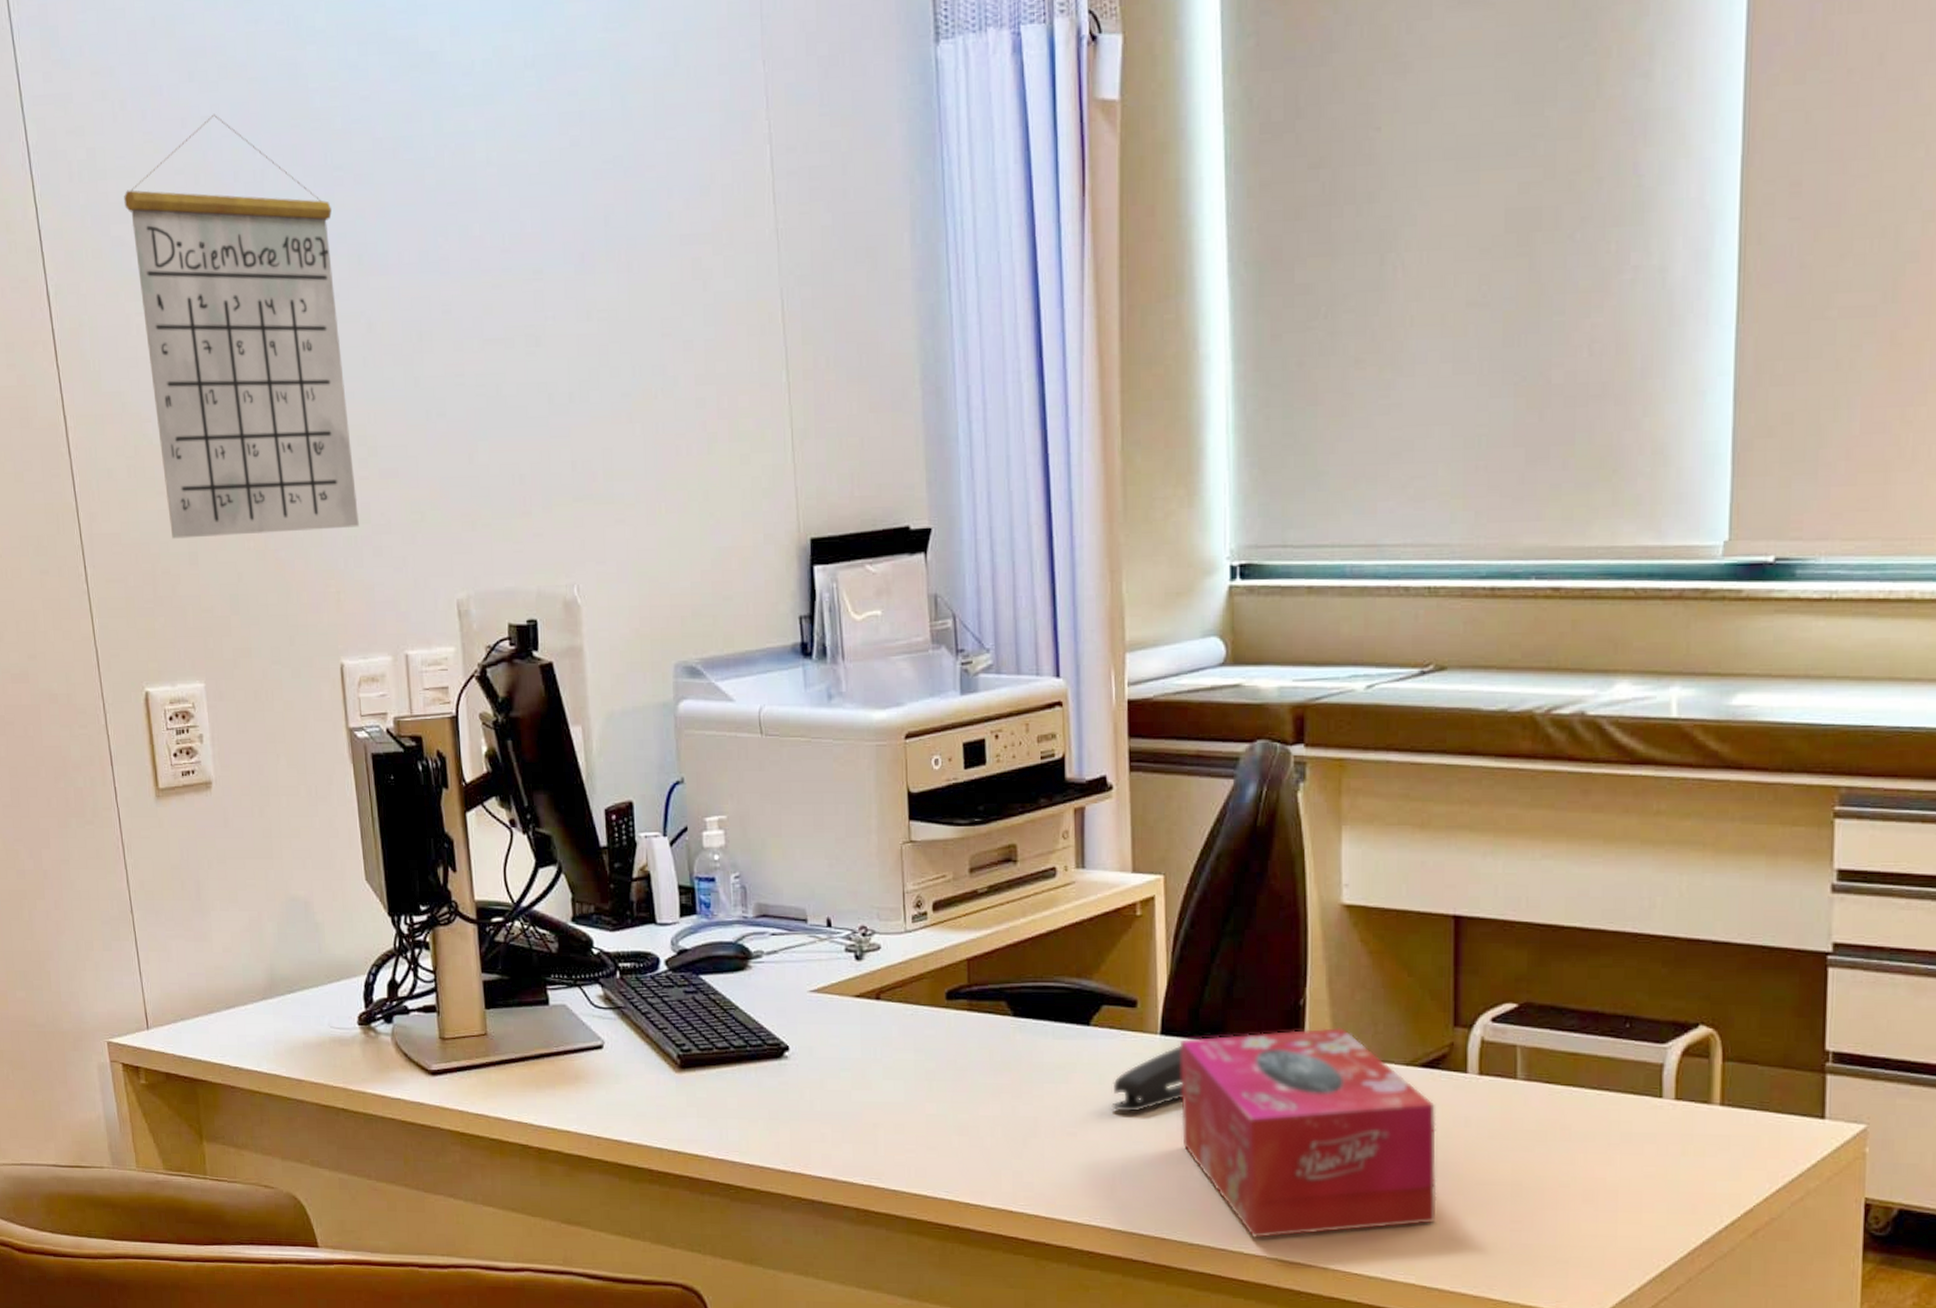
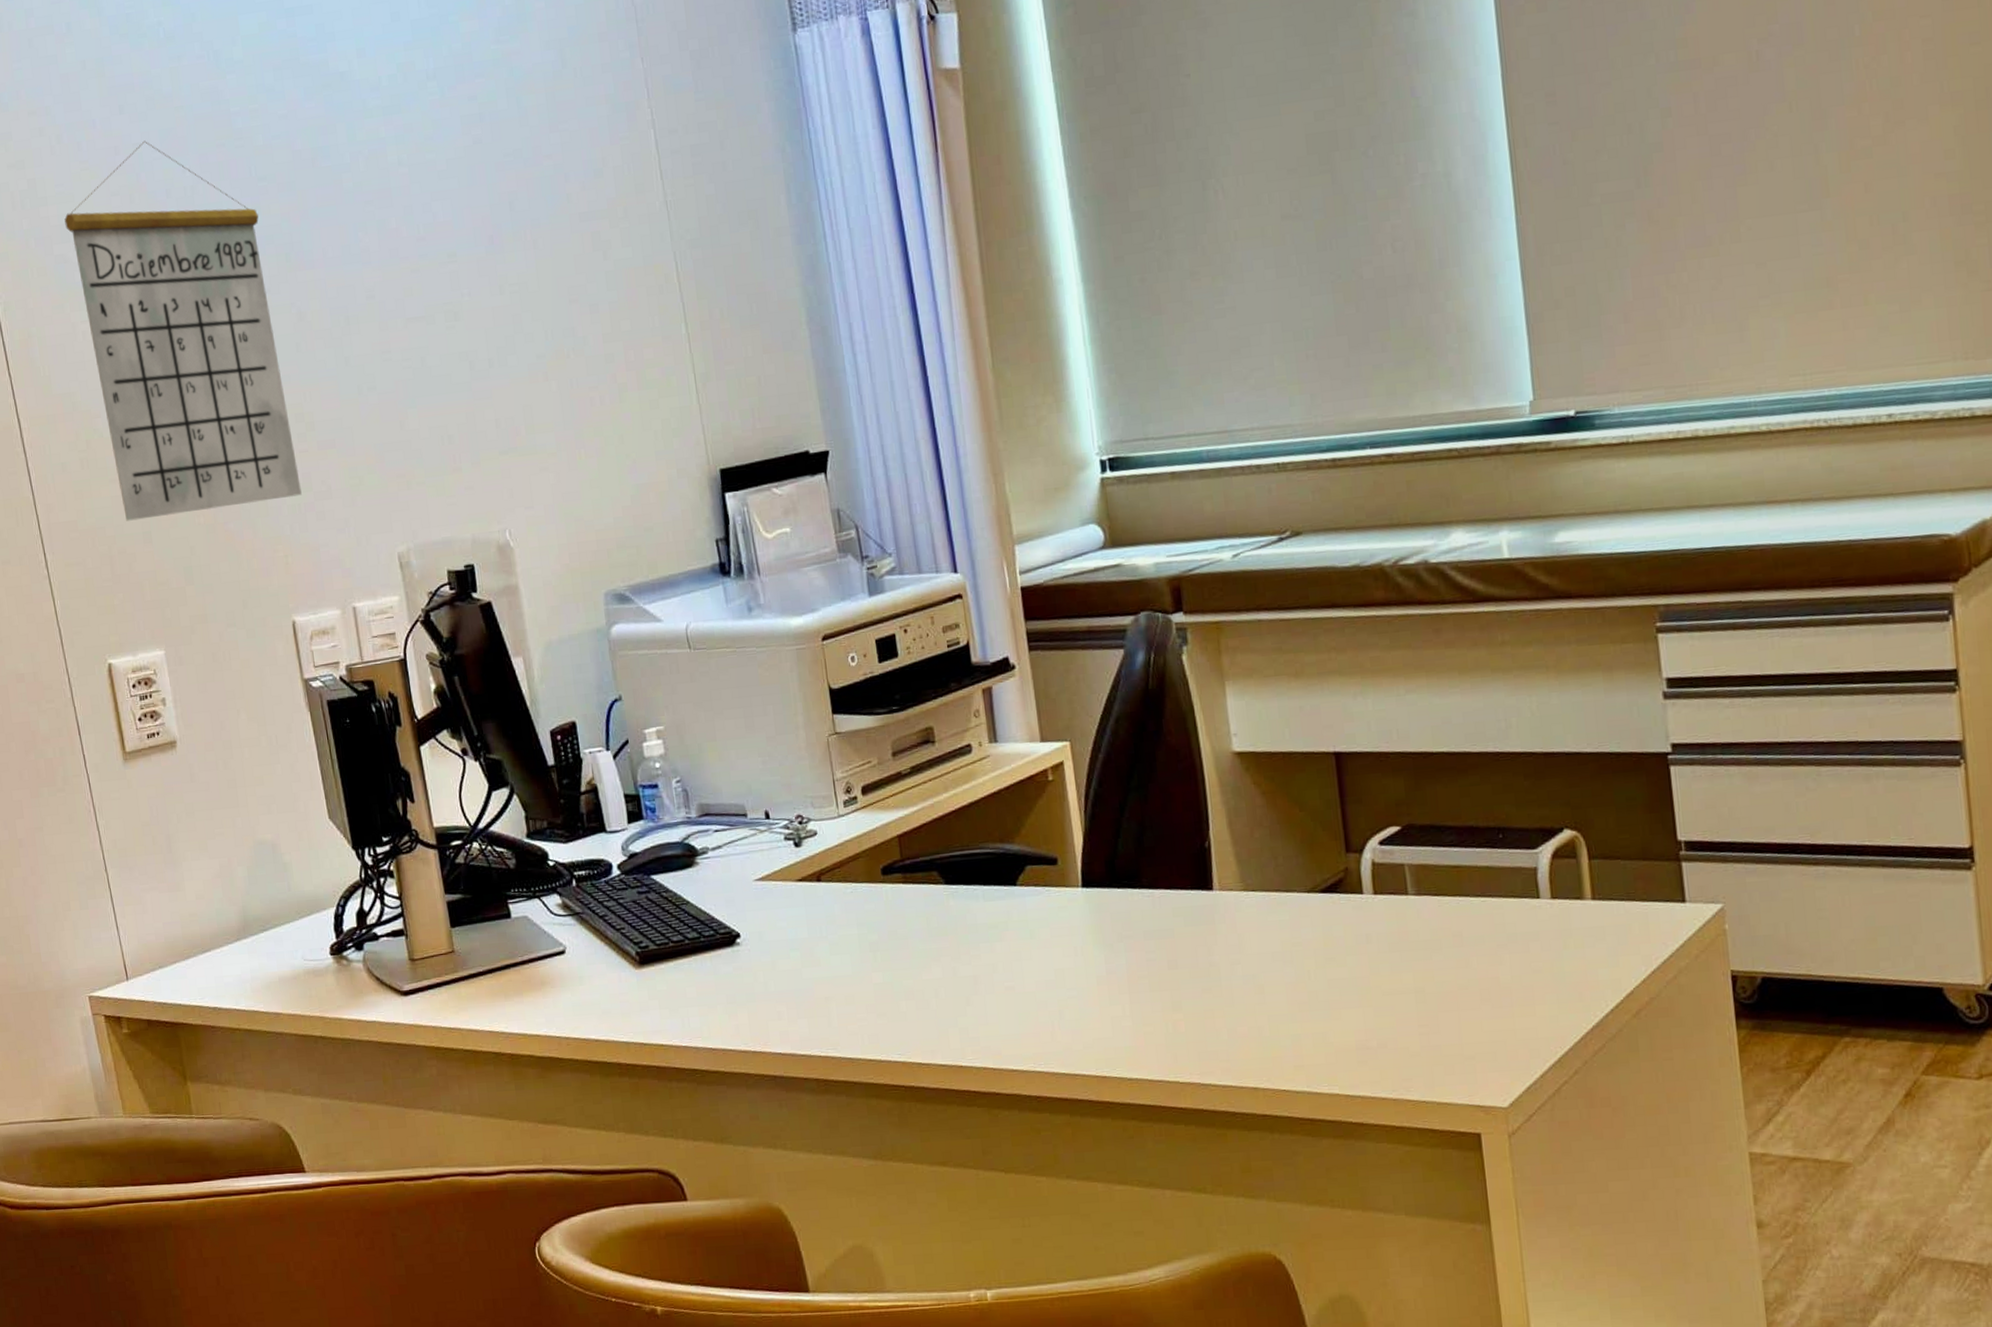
stapler: present [1111,1043,1184,1112] -> none [1042,894,1109,963]
tissue box: present [1179,1027,1437,1239] -> none [1100,863,1350,1068]

